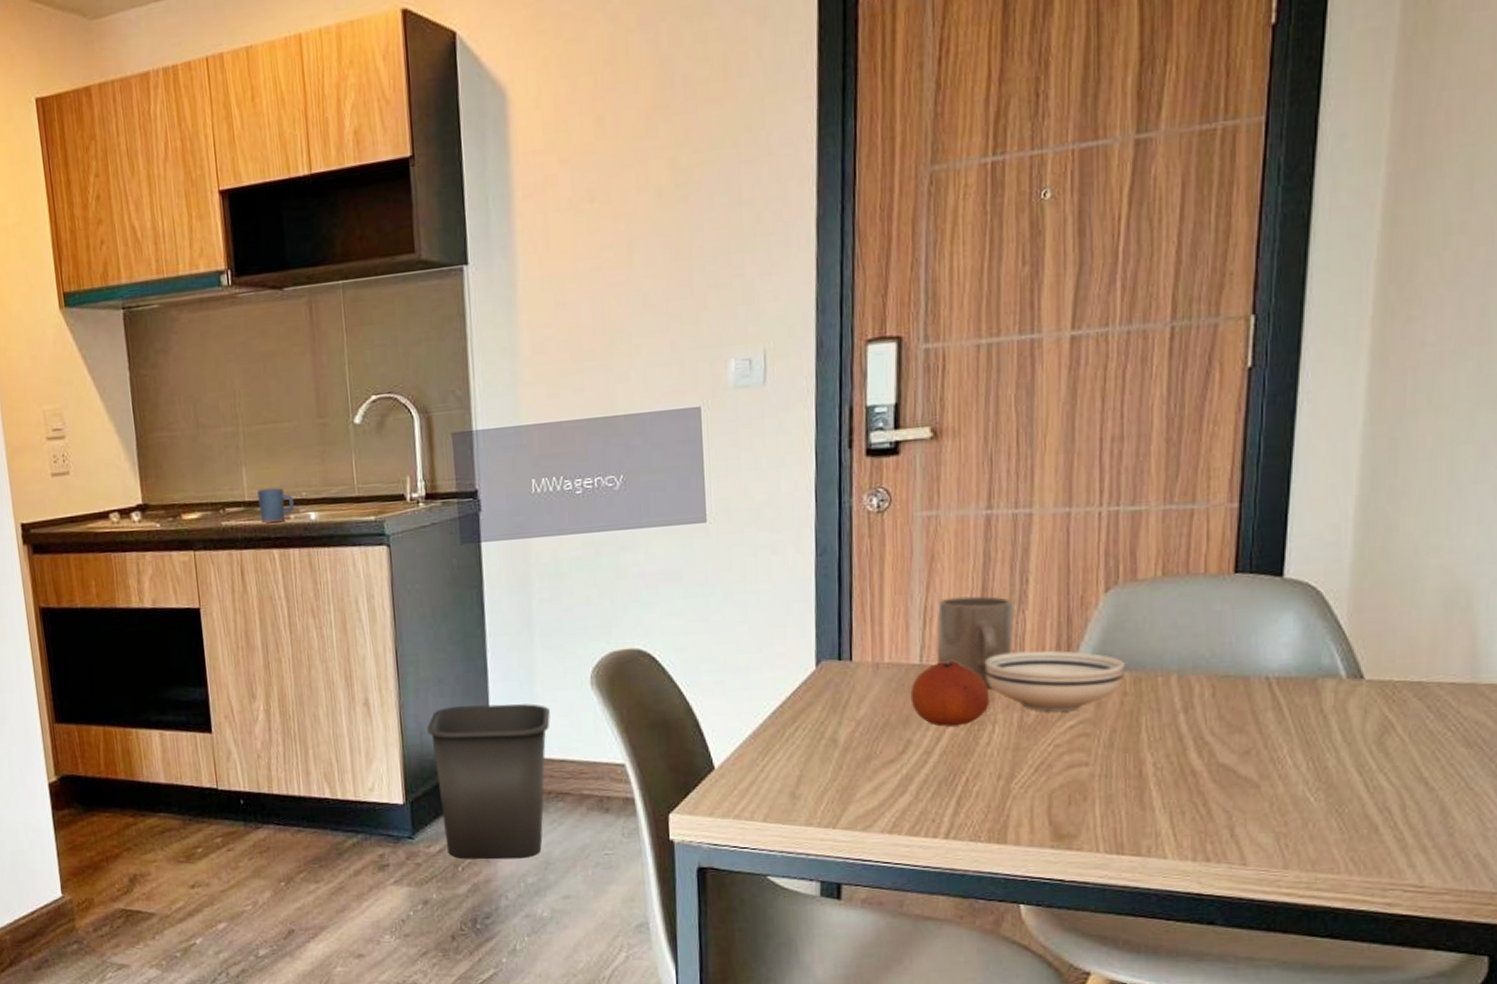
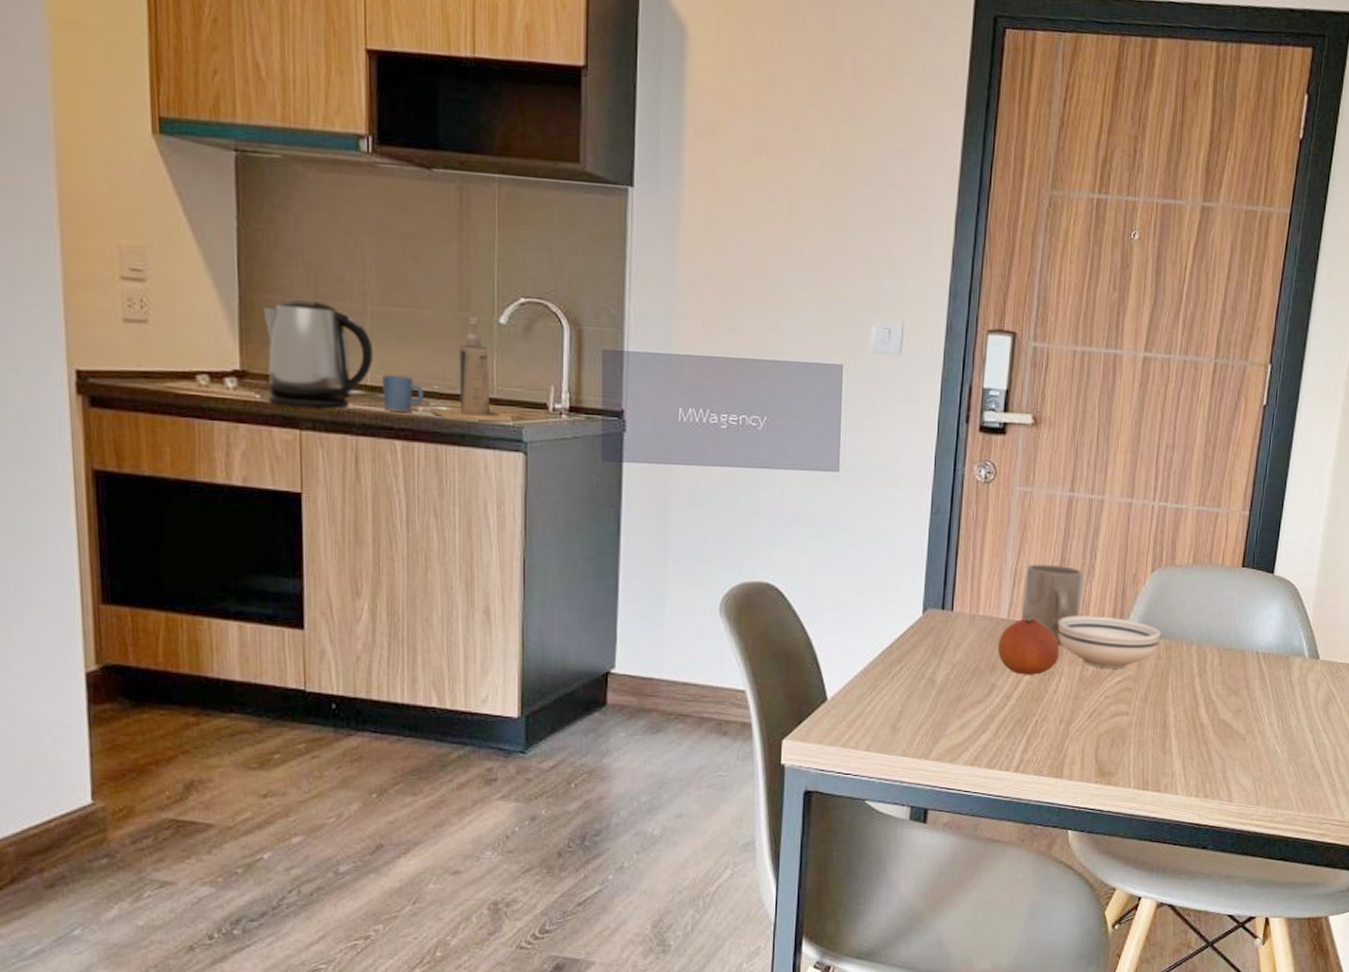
kettle: none [155,431,249,532] -> present [263,299,374,410]
soap dispenser: none [301,421,375,524] -> present [430,316,513,422]
waste bin: present [426,704,550,859] -> none [550,623,677,777]

